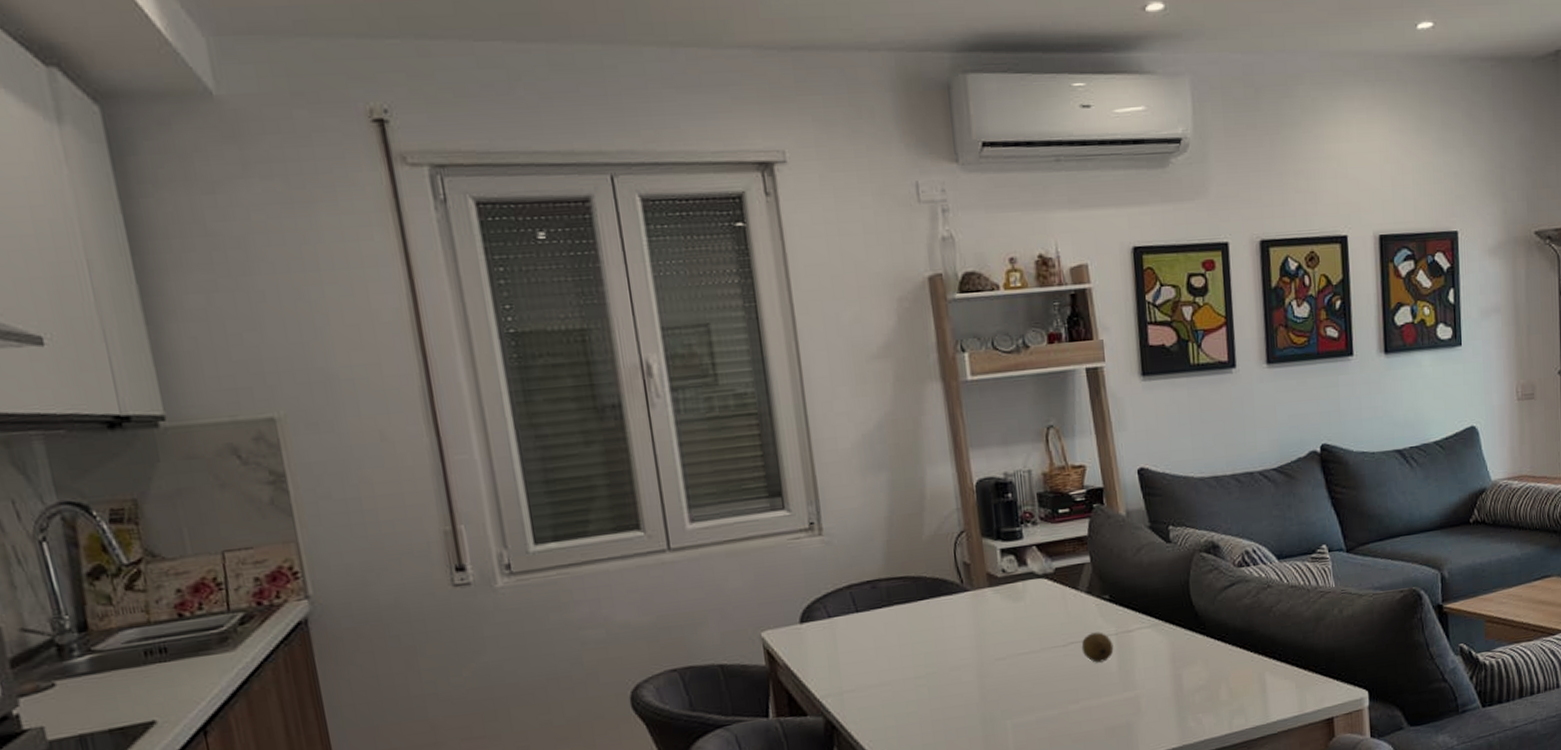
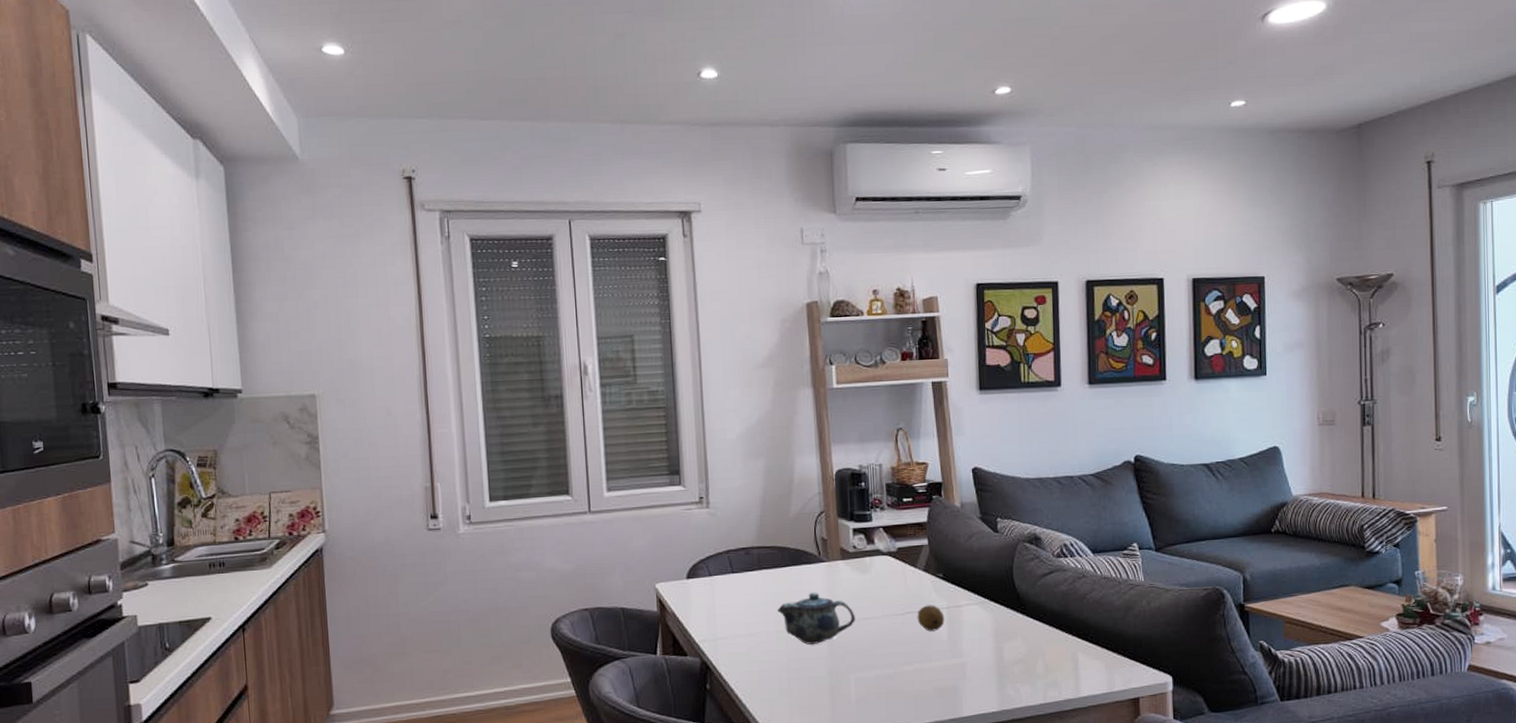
teapot: none [914,627,1009,690] -> present [777,592,855,645]

